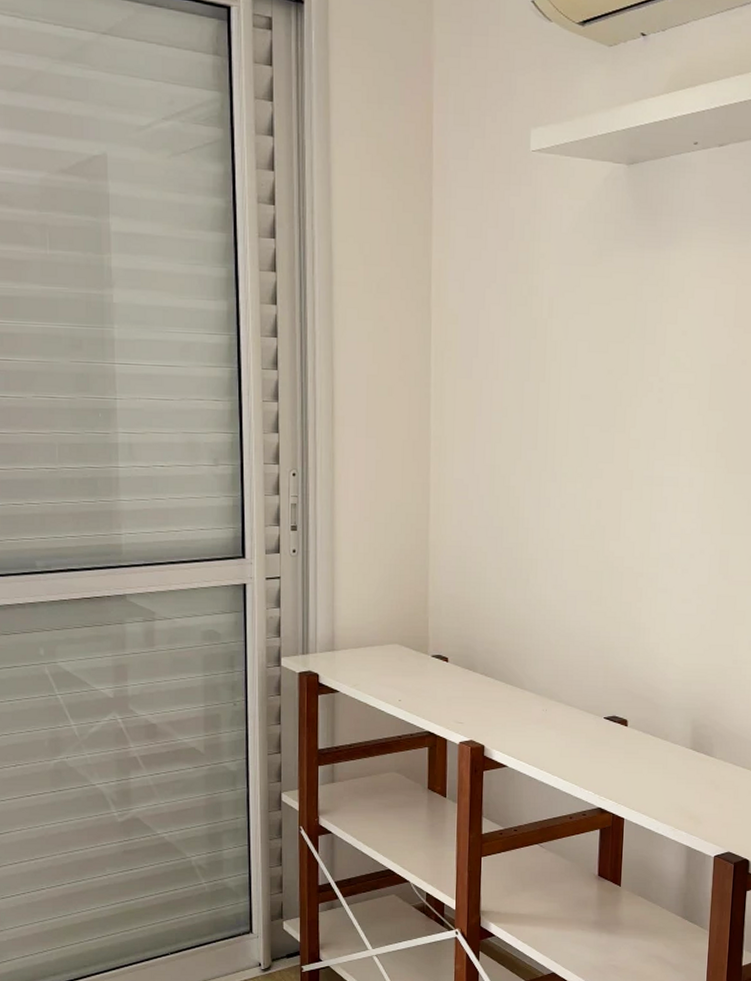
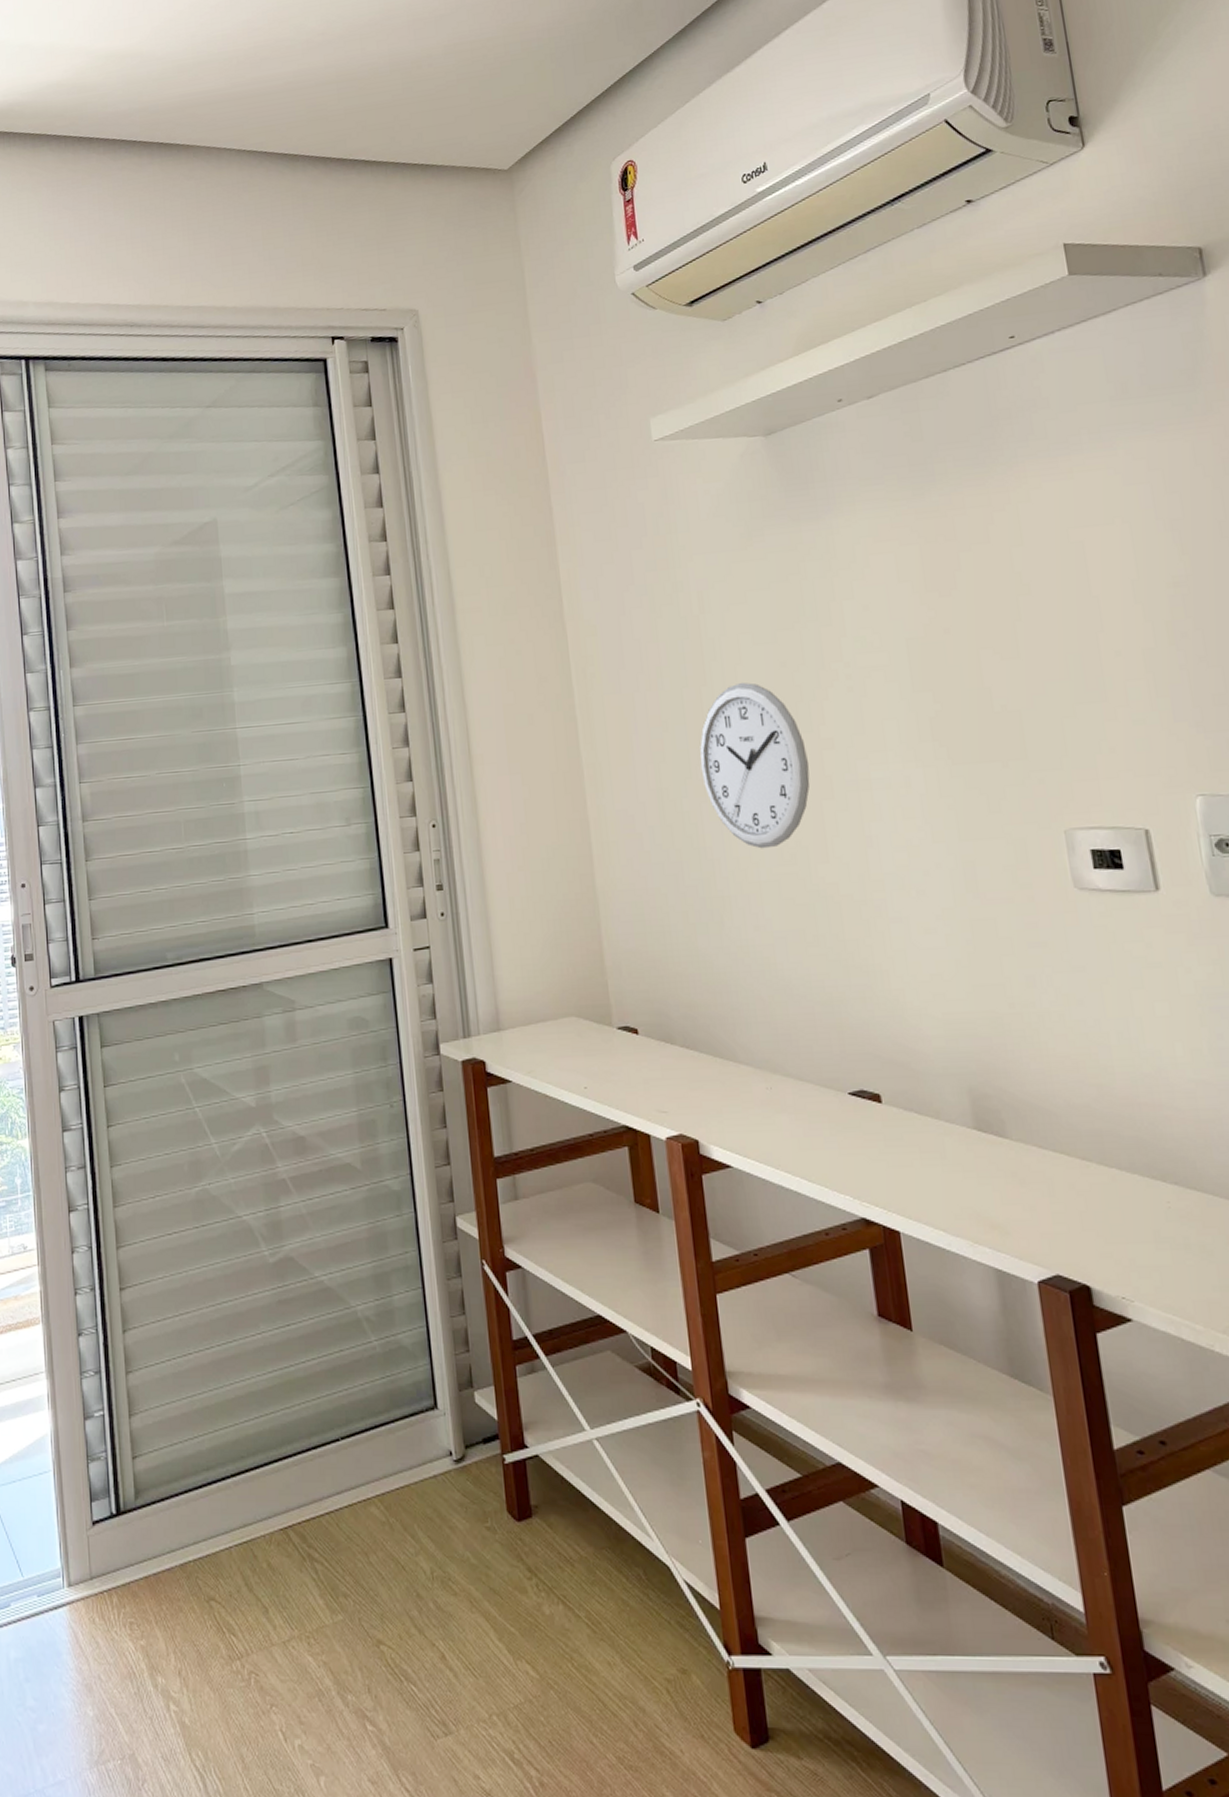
wall clock: none [529,382,618,524] -> present [700,682,810,849]

